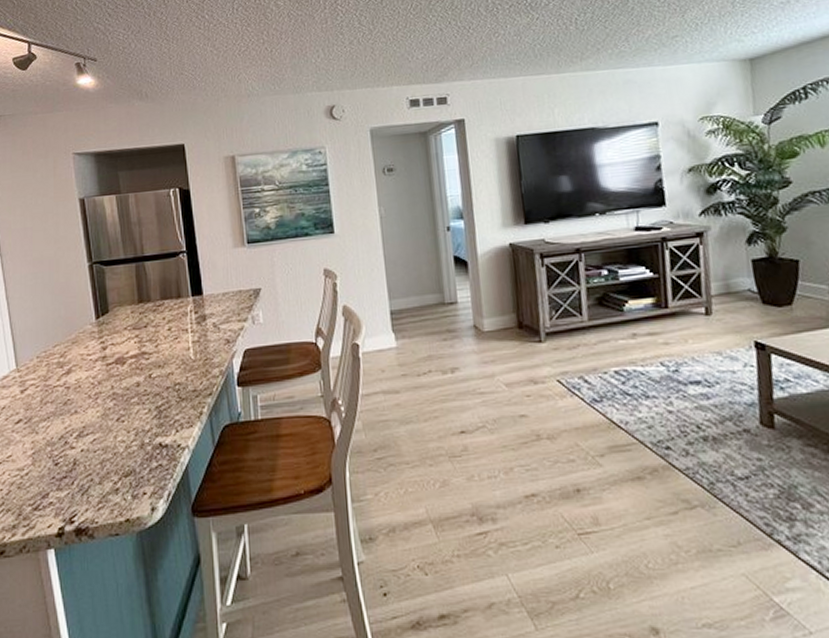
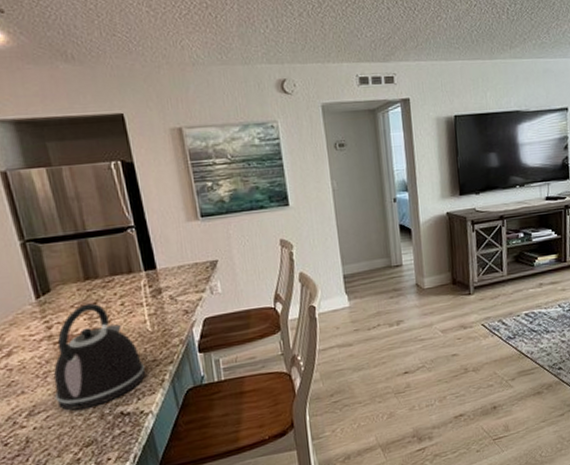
kettle: none [102,326,186,436] -> present [53,303,146,411]

